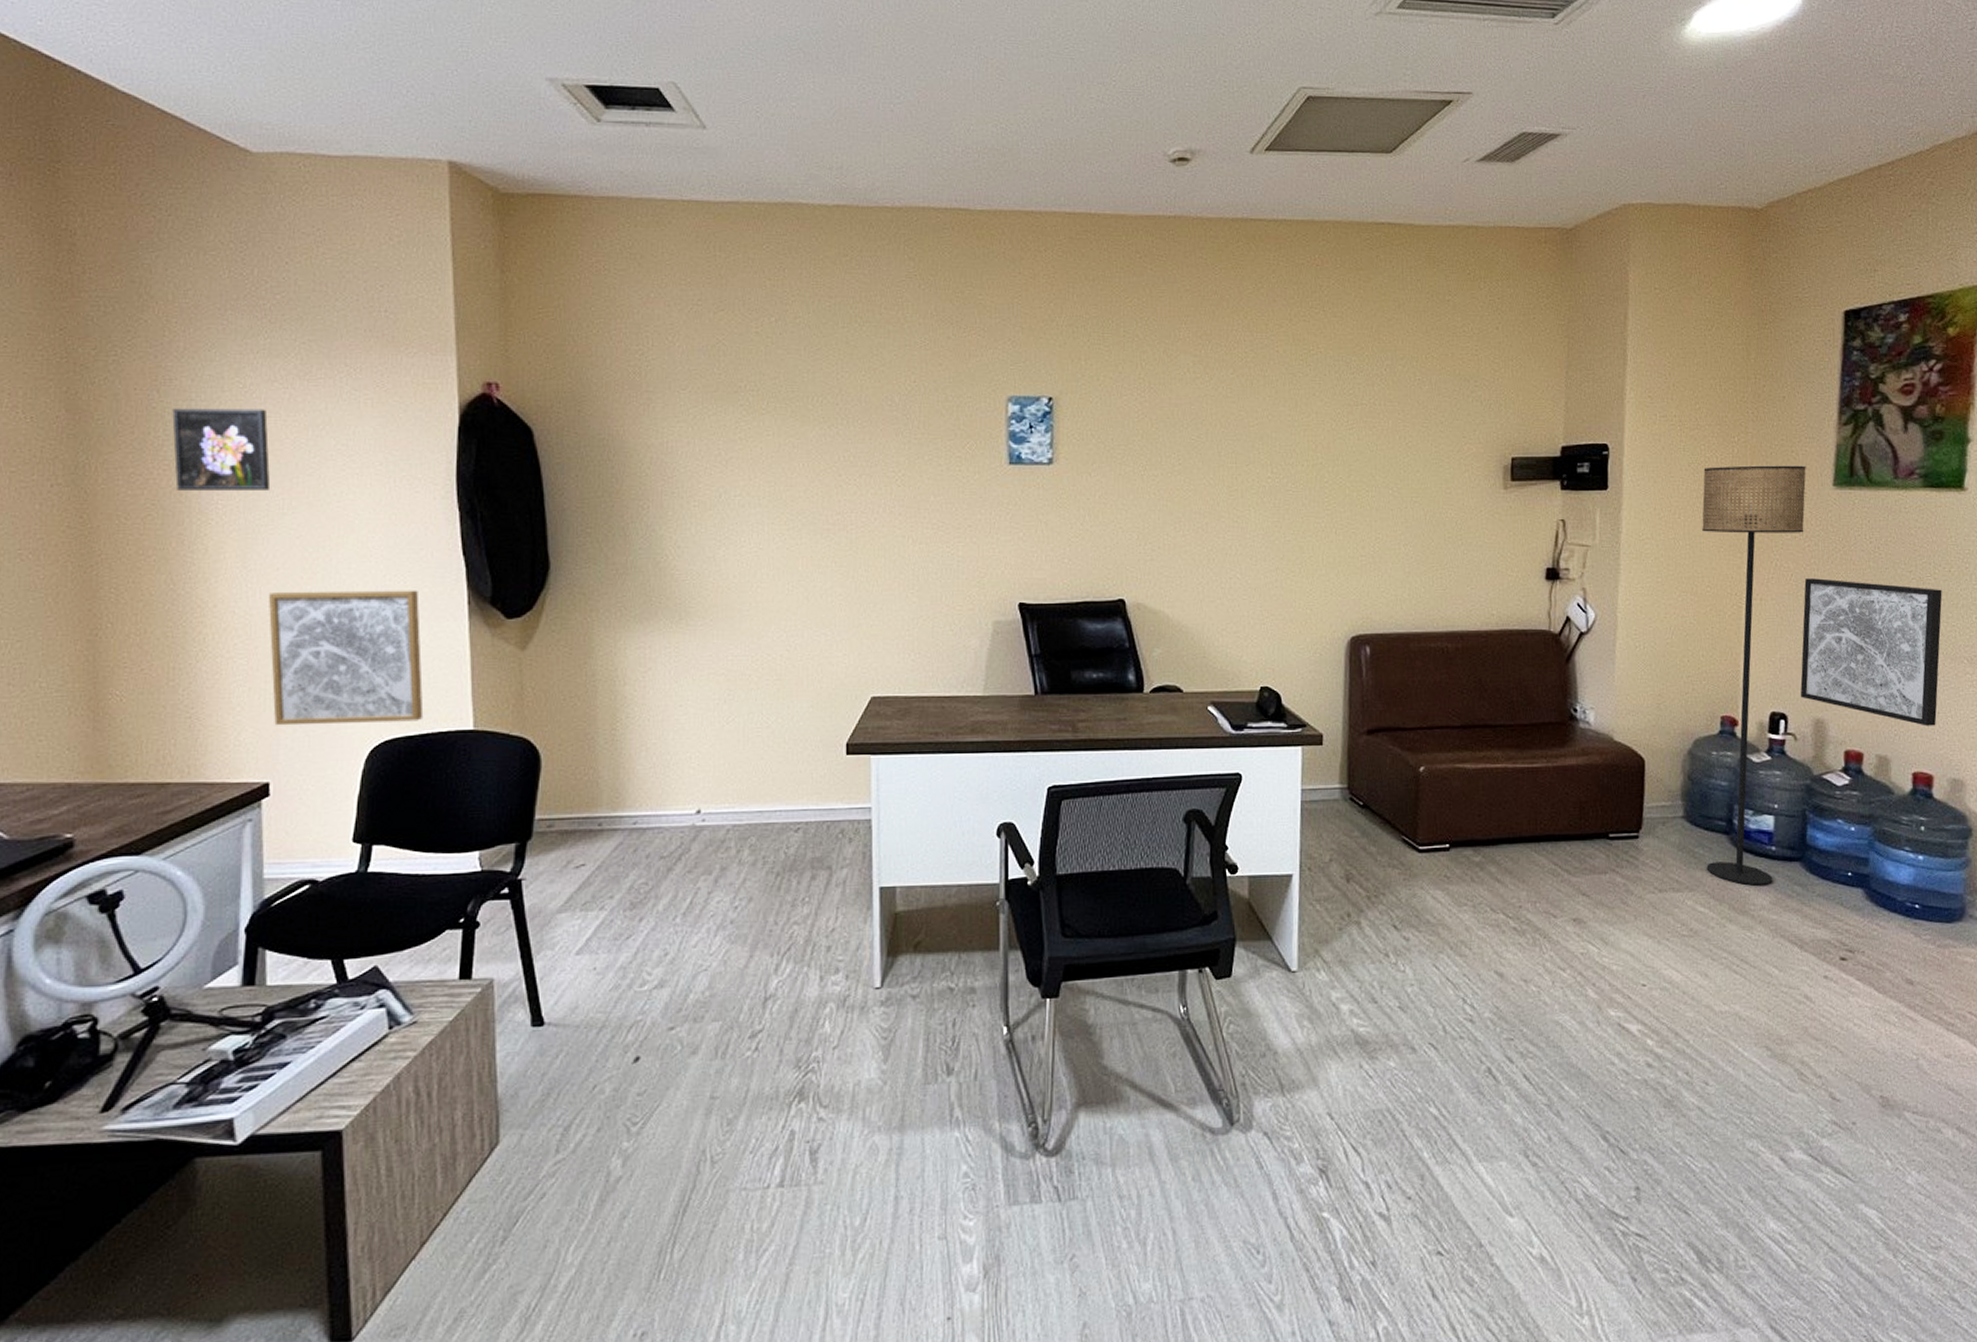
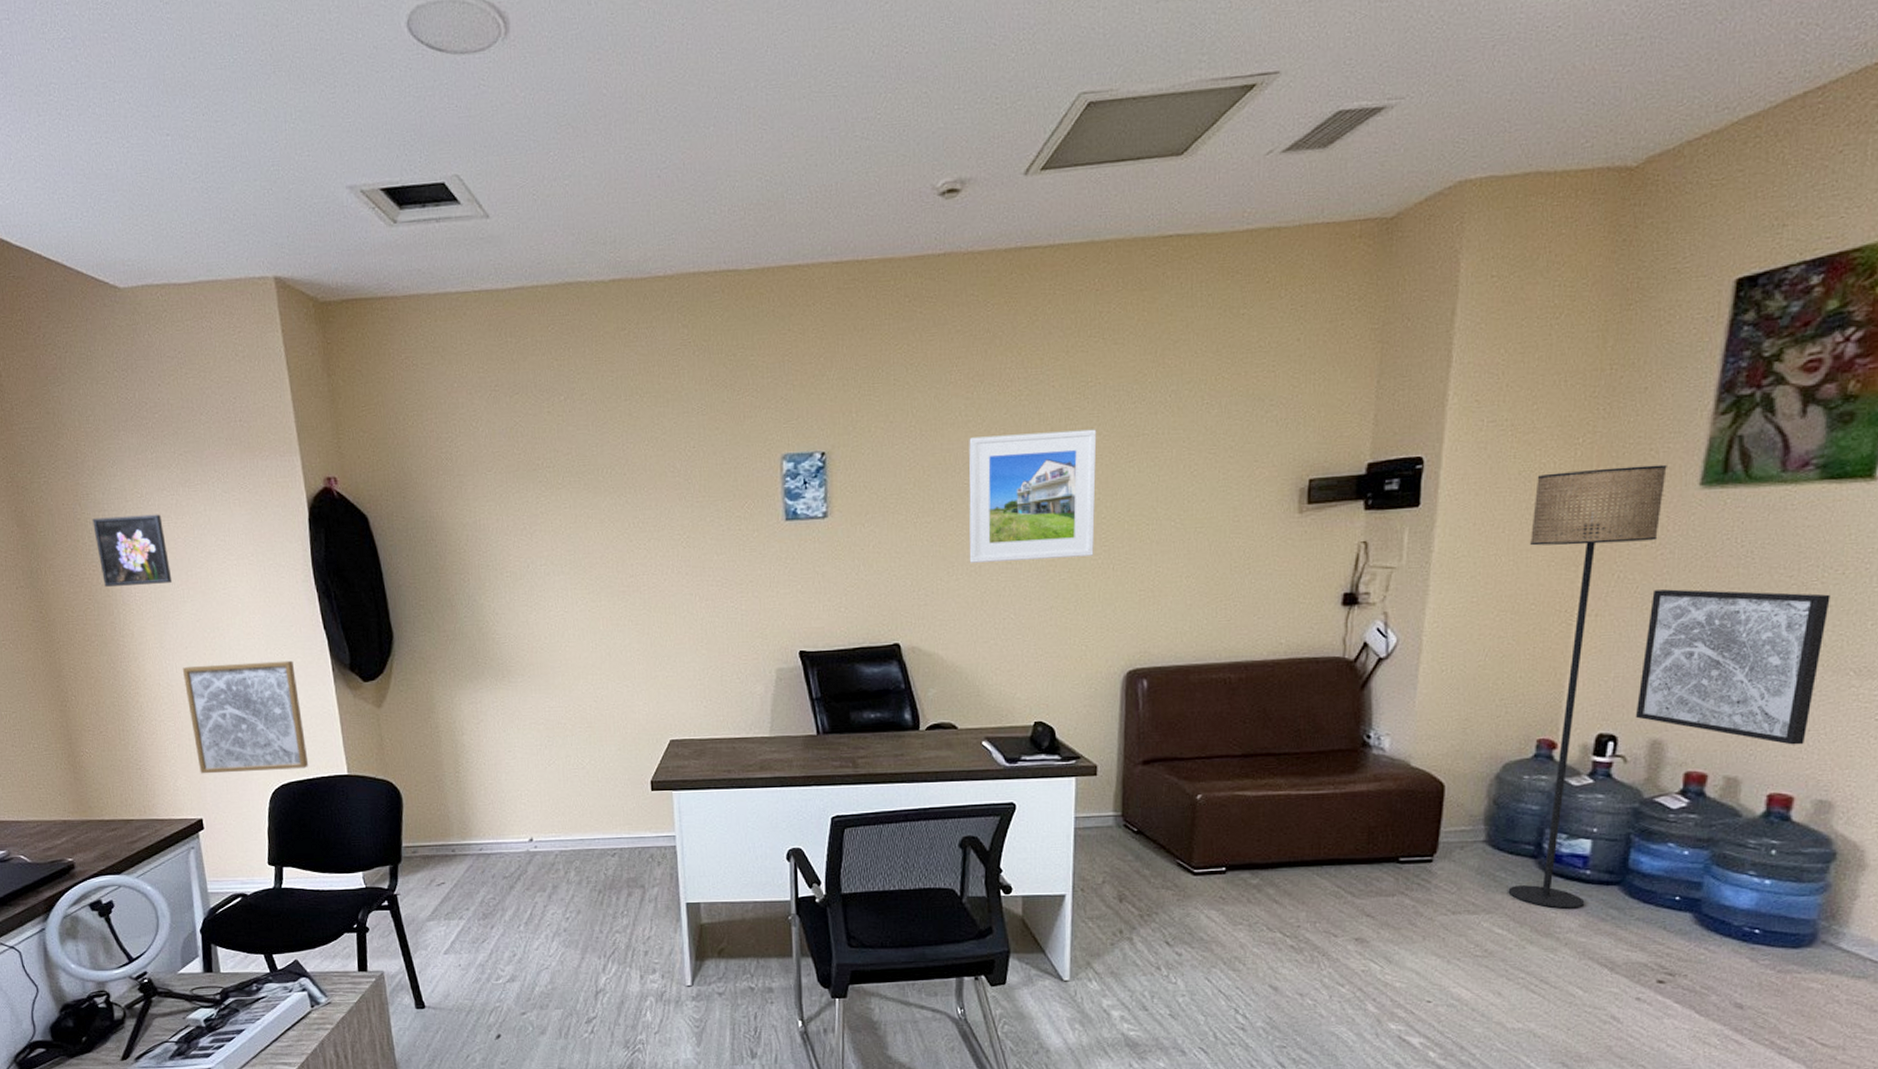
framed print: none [1196,394,1319,519] -> present [969,429,1097,563]

